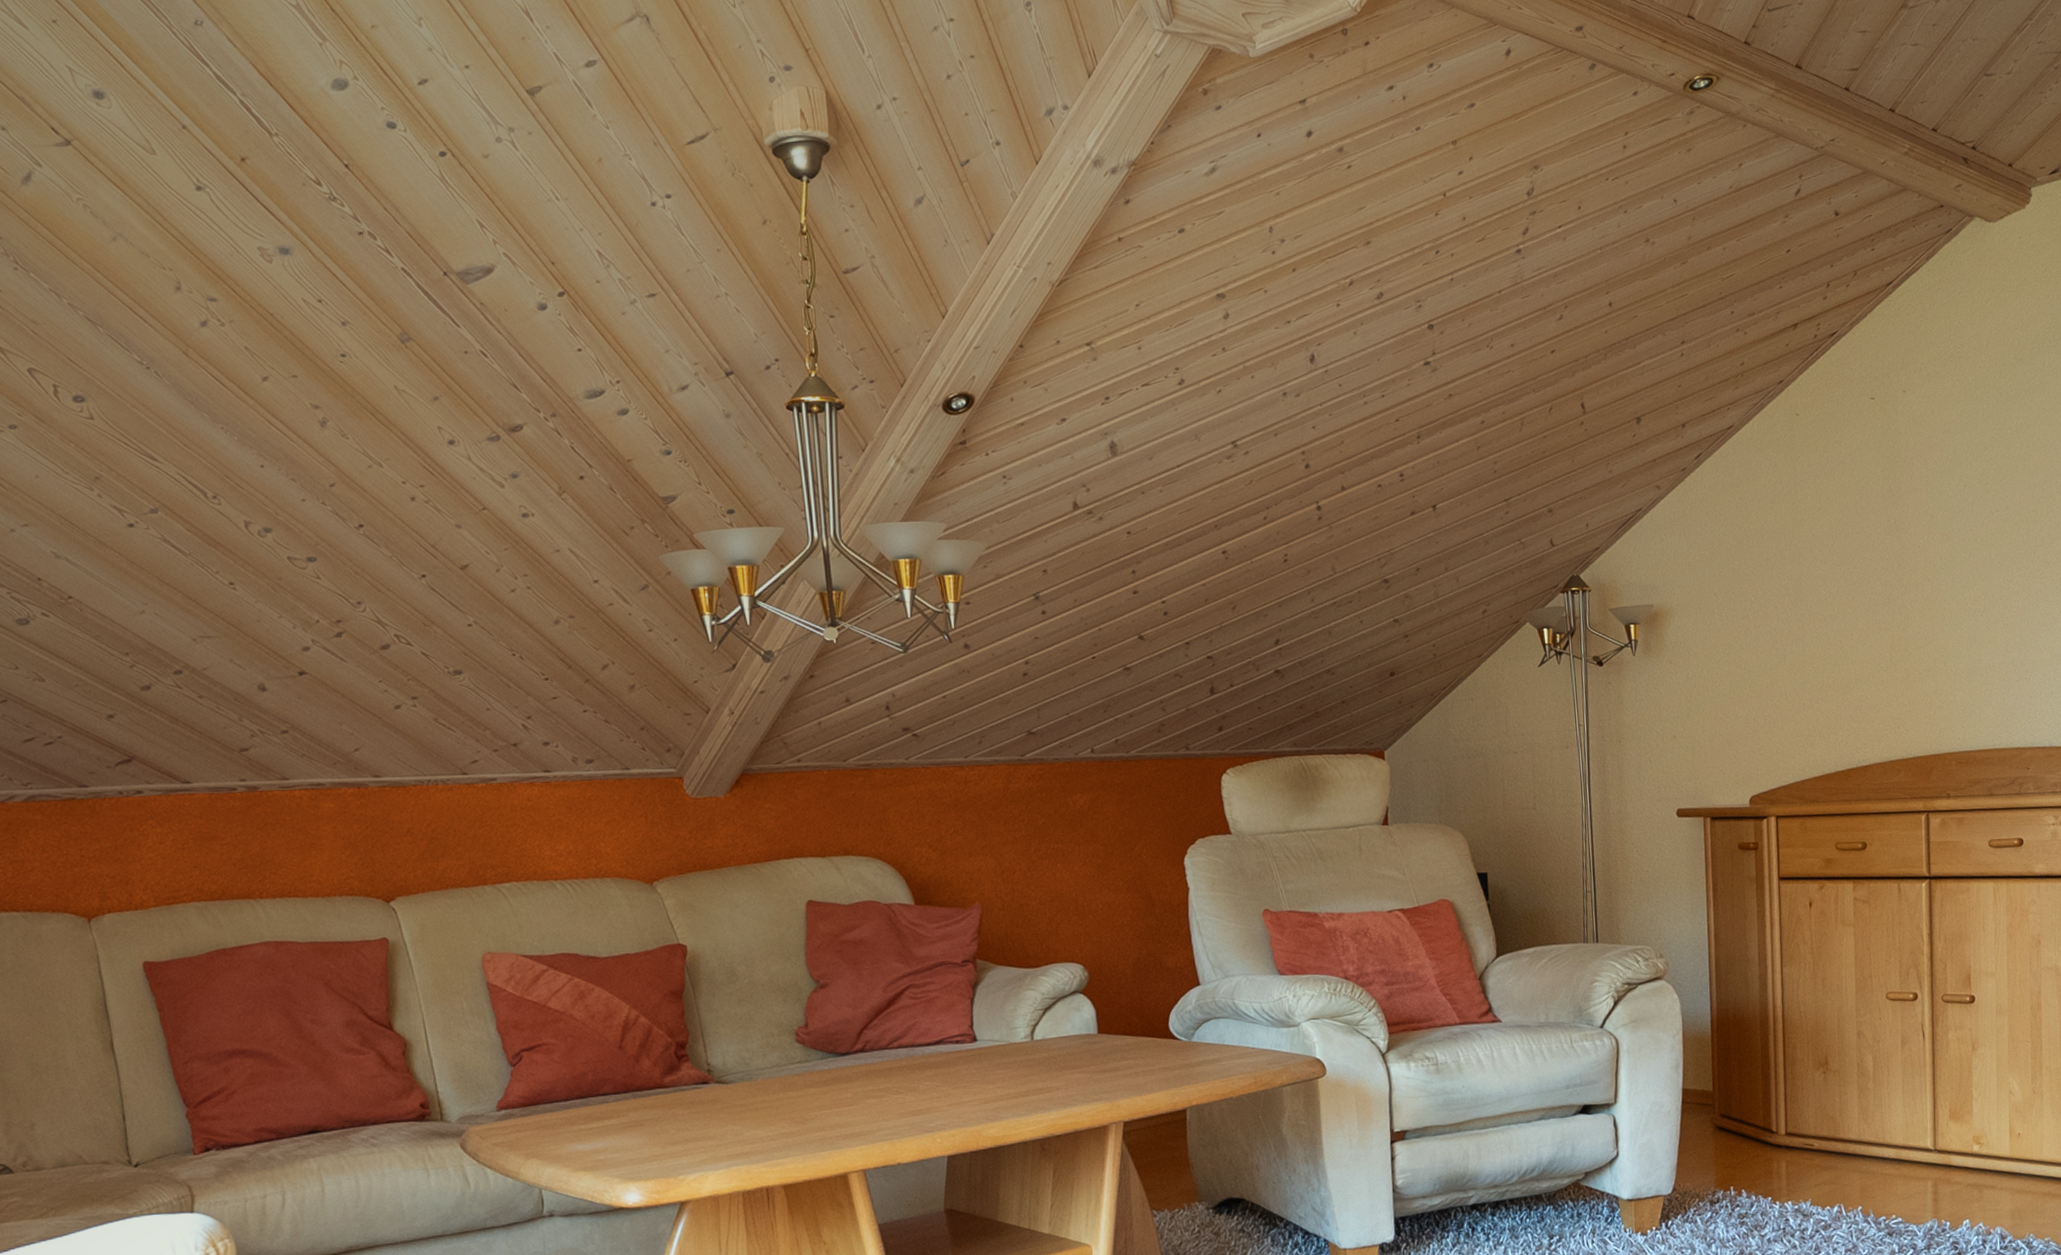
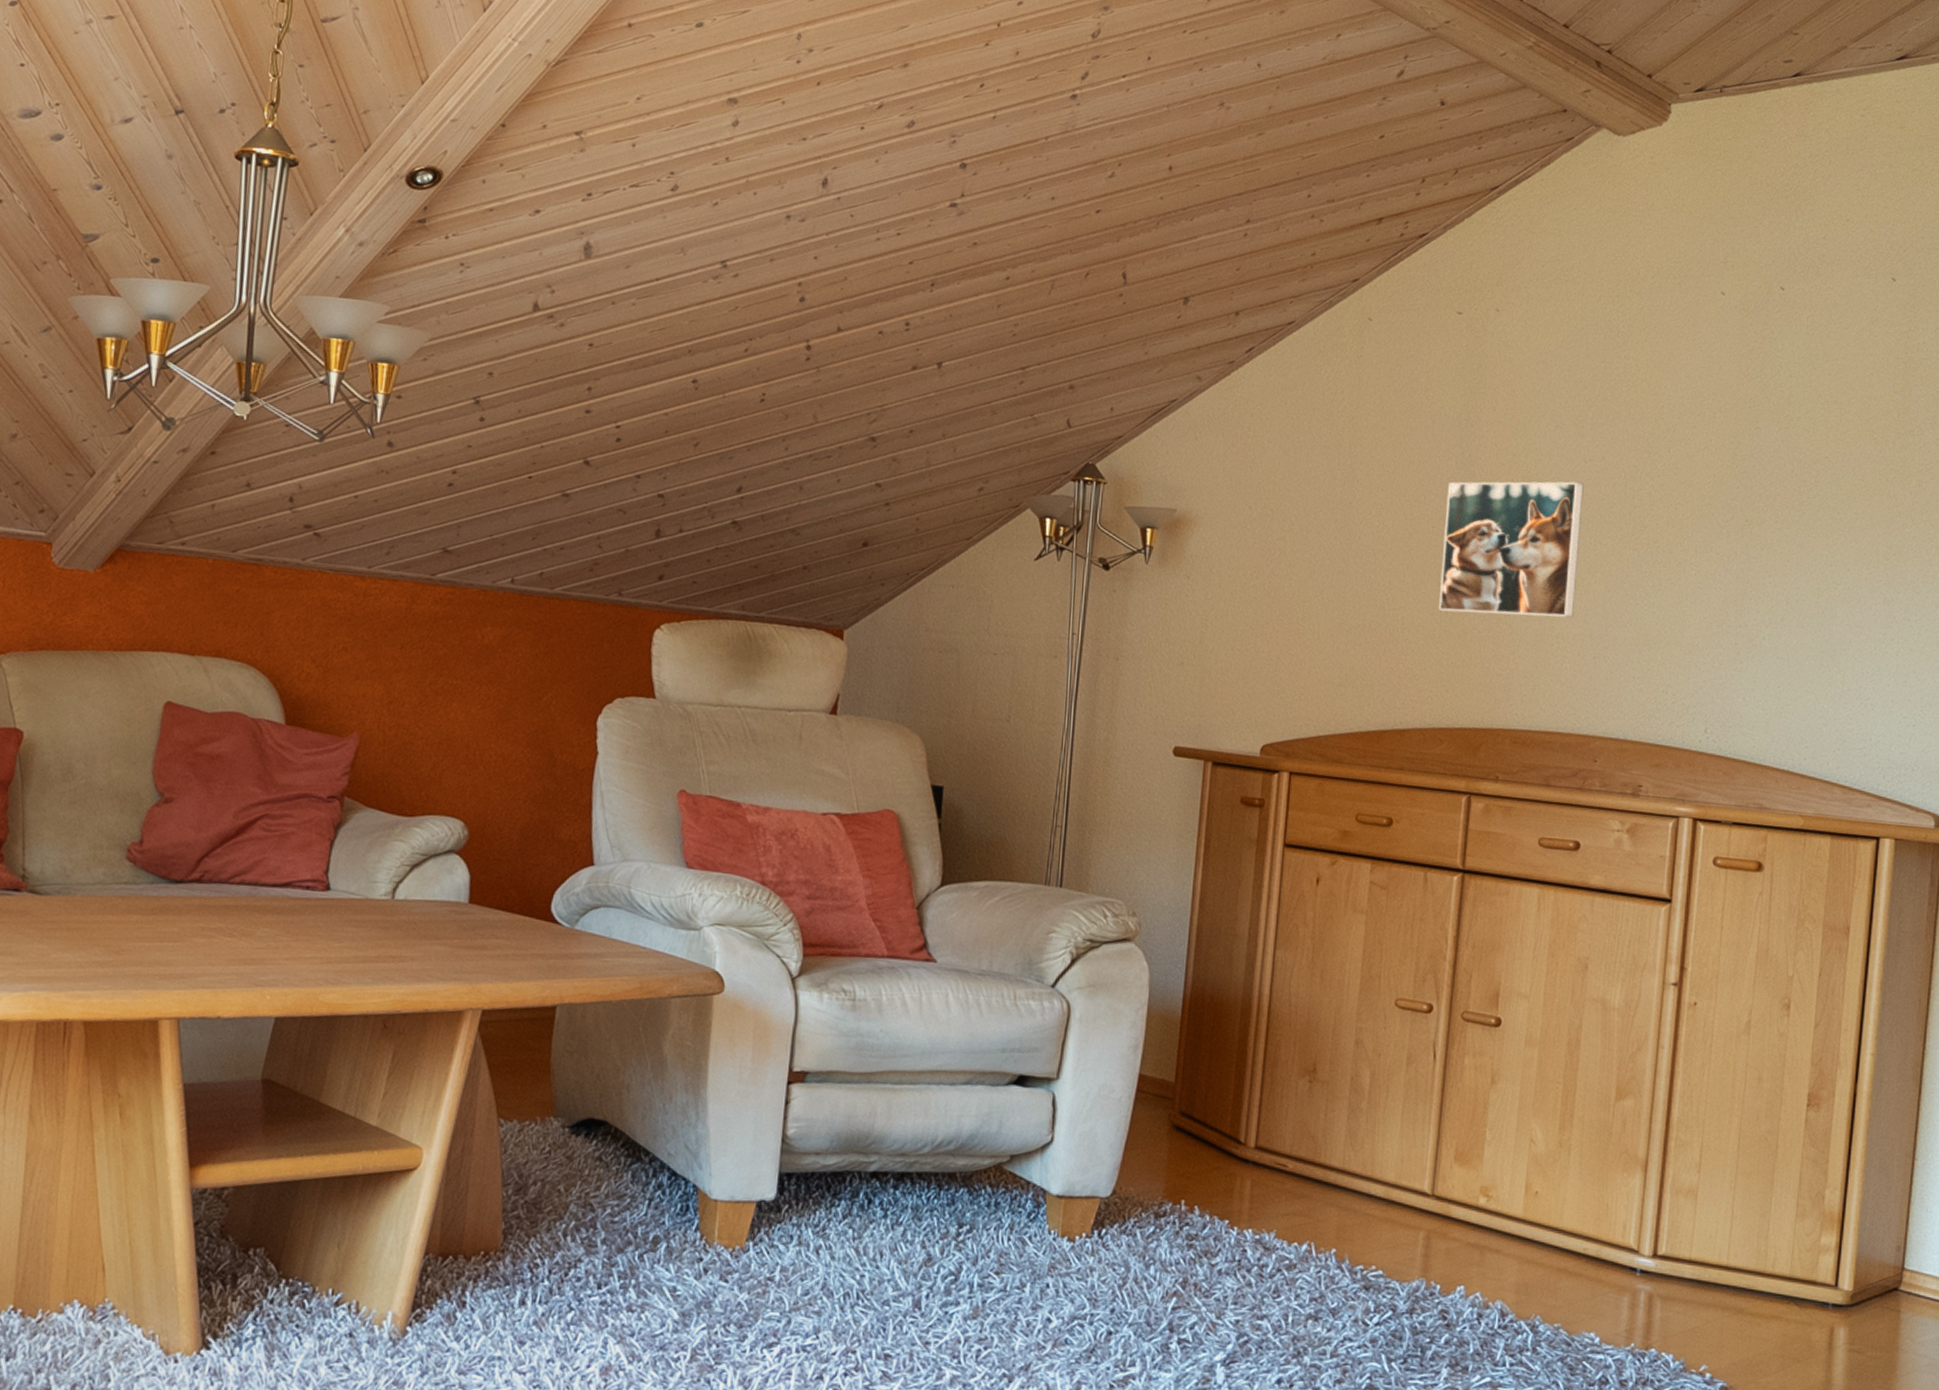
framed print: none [1879,532,1997,660] -> present [1438,481,1584,618]

